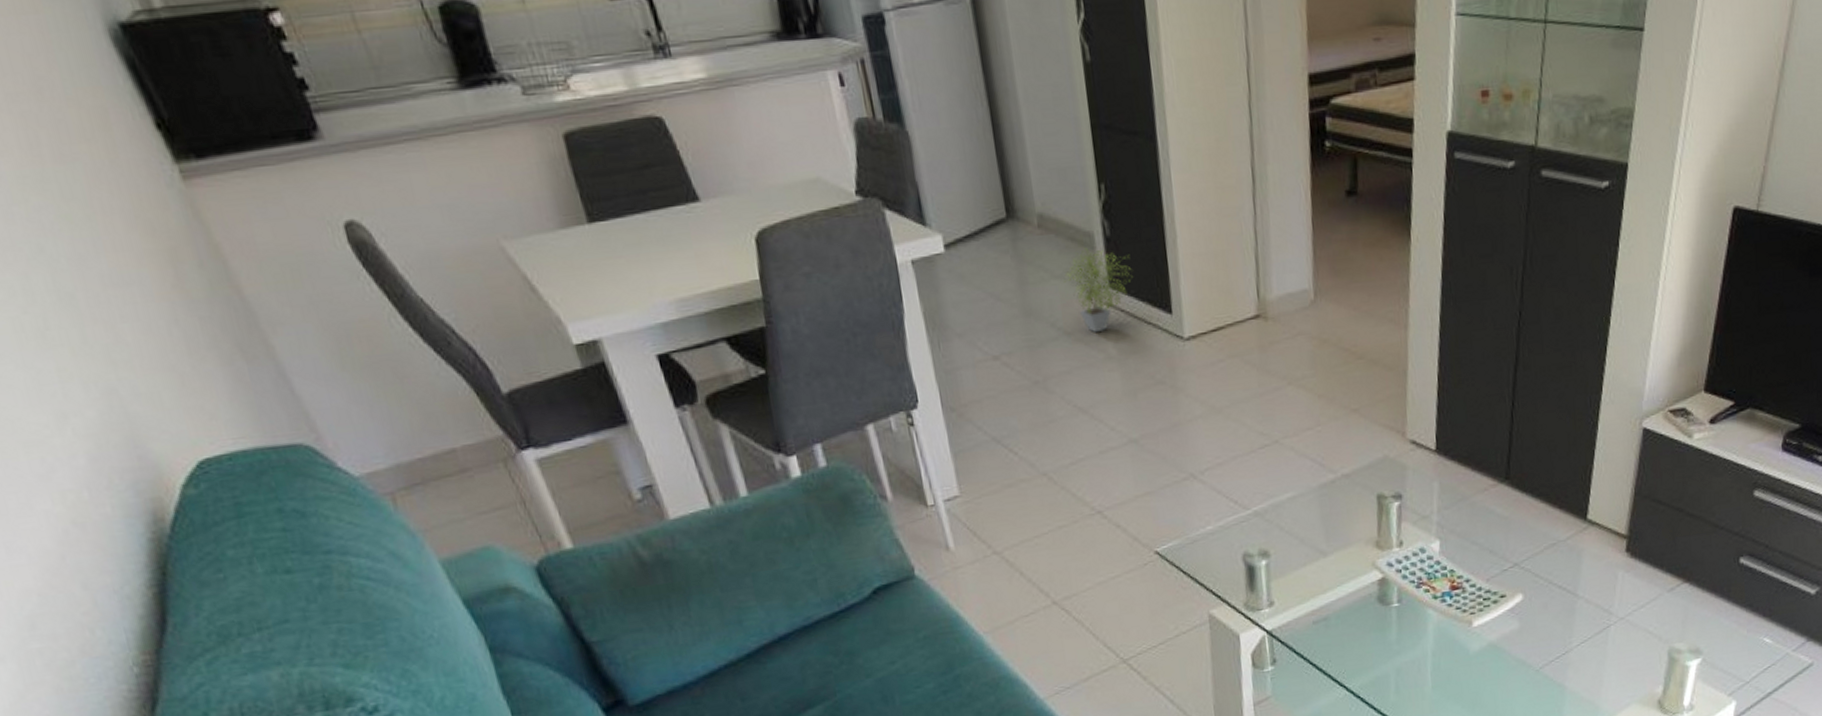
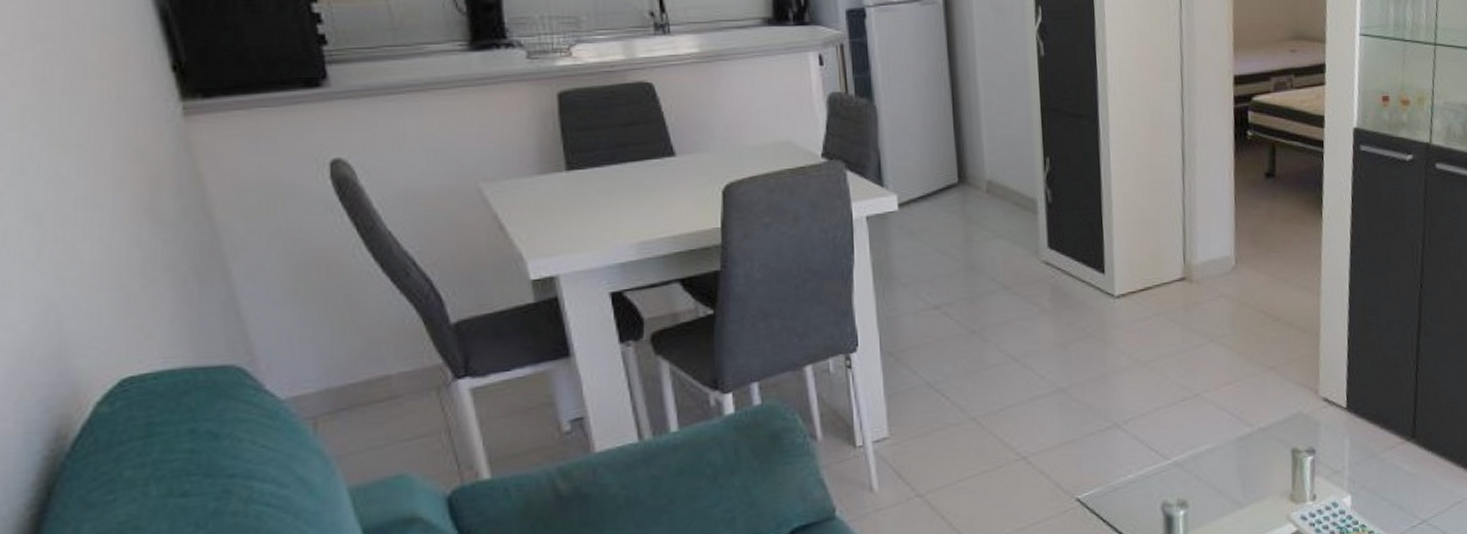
potted plant: present [1064,247,1133,333] -> none [1006,211,1070,288]

